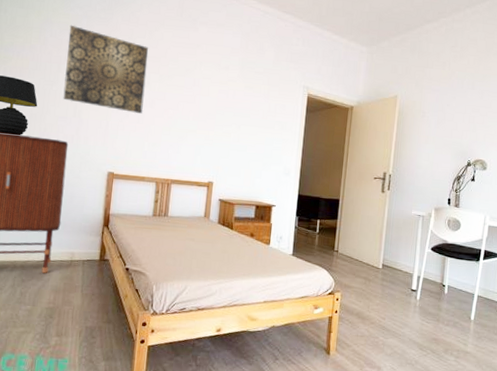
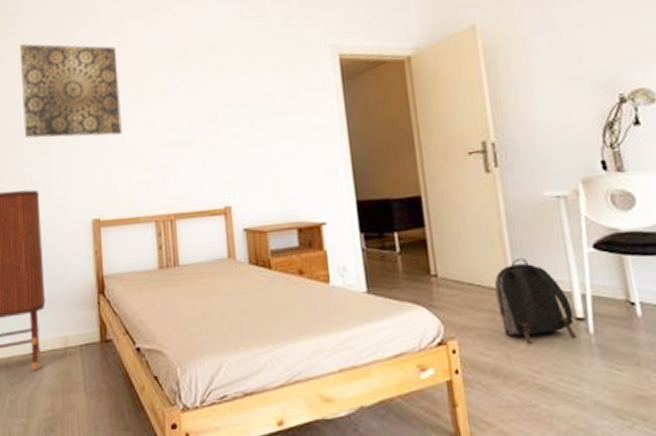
backpack: none [369,248,411,302] -> present [494,257,577,345]

